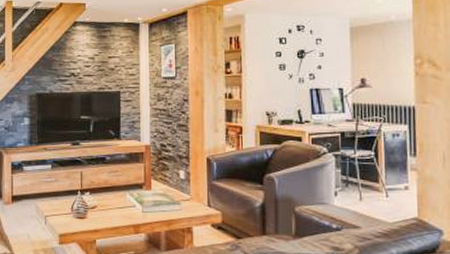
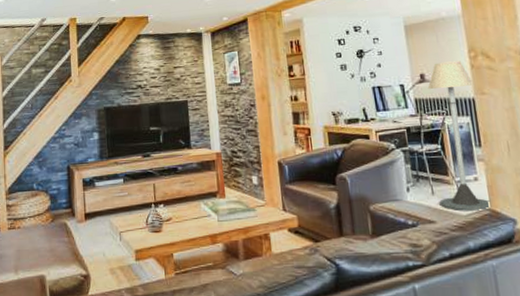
floor lamp: none [366,67,419,219] -> present [427,61,491,211]

